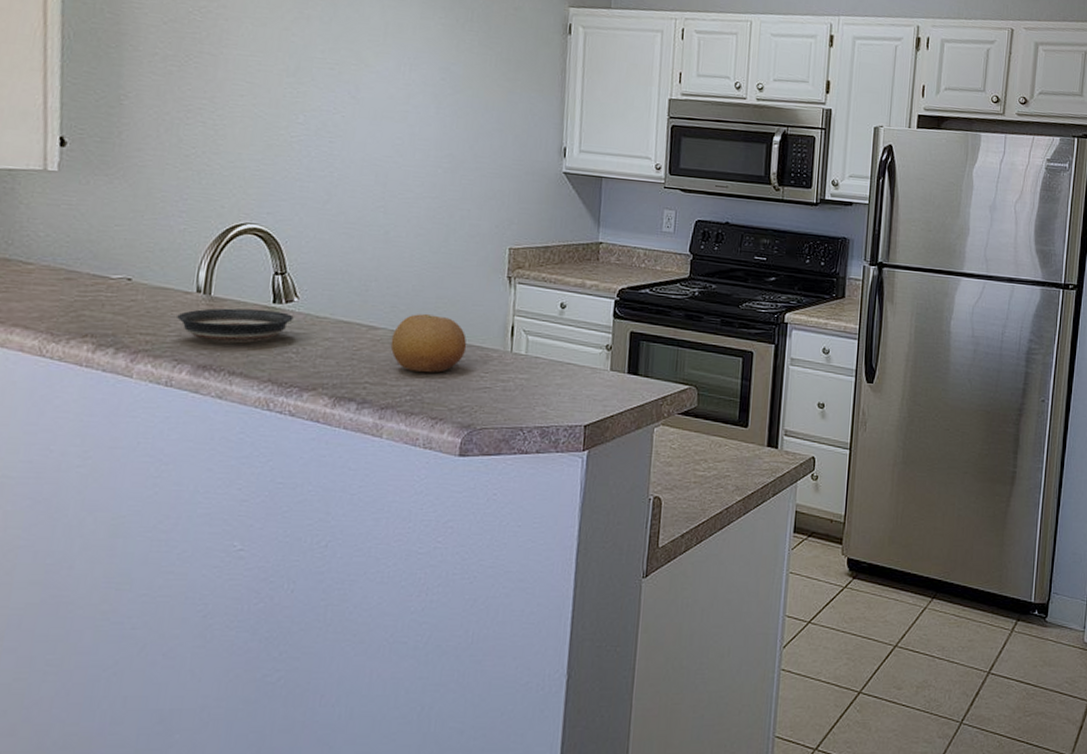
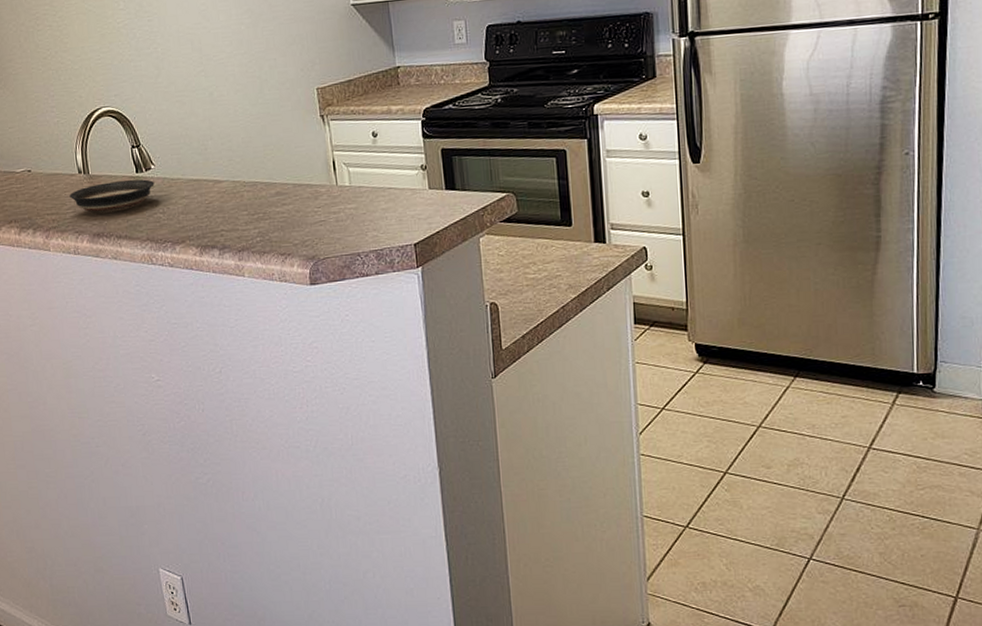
fruit: present [390,314,467,373] -> none [234,162,298,216]

